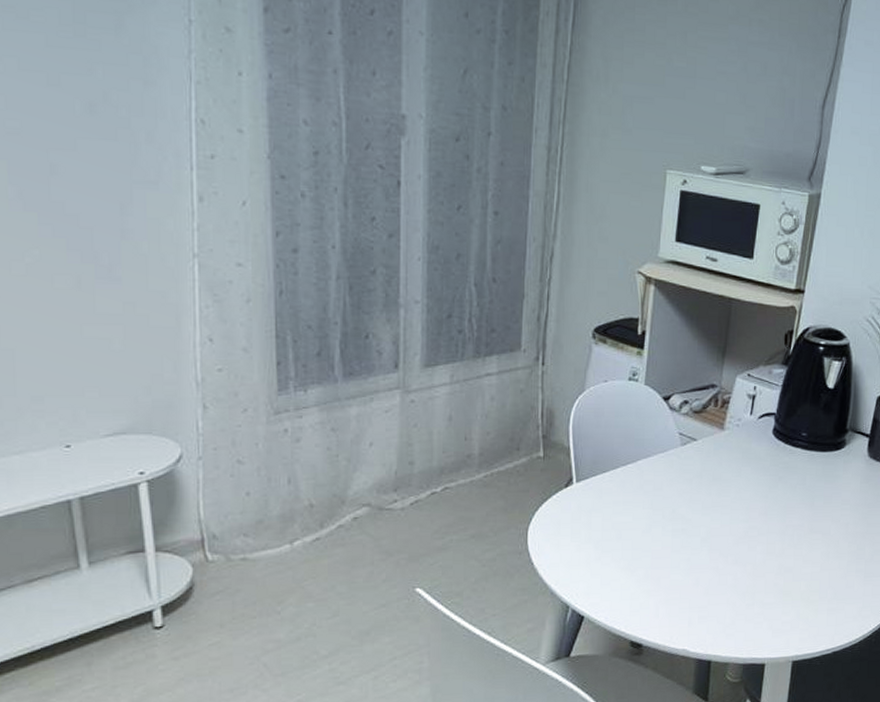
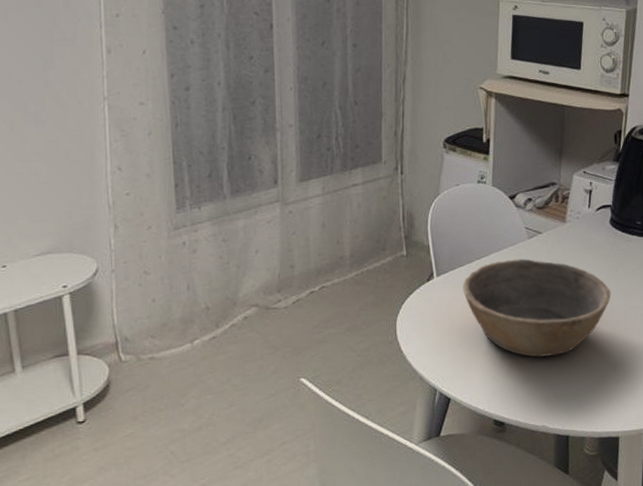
bowl: none [605,467,768,575] -> present [463,258,611,357]

